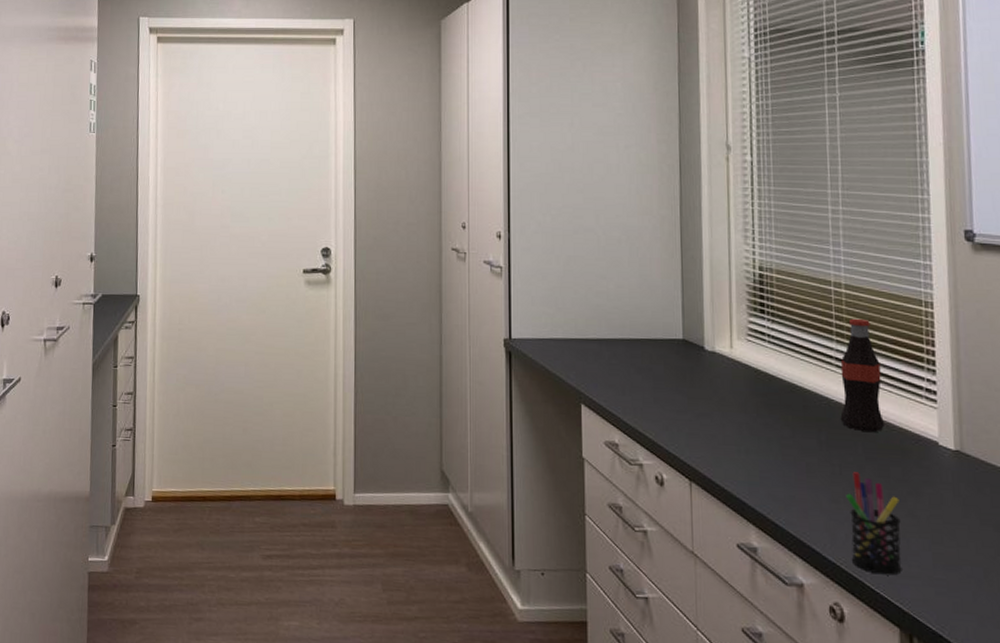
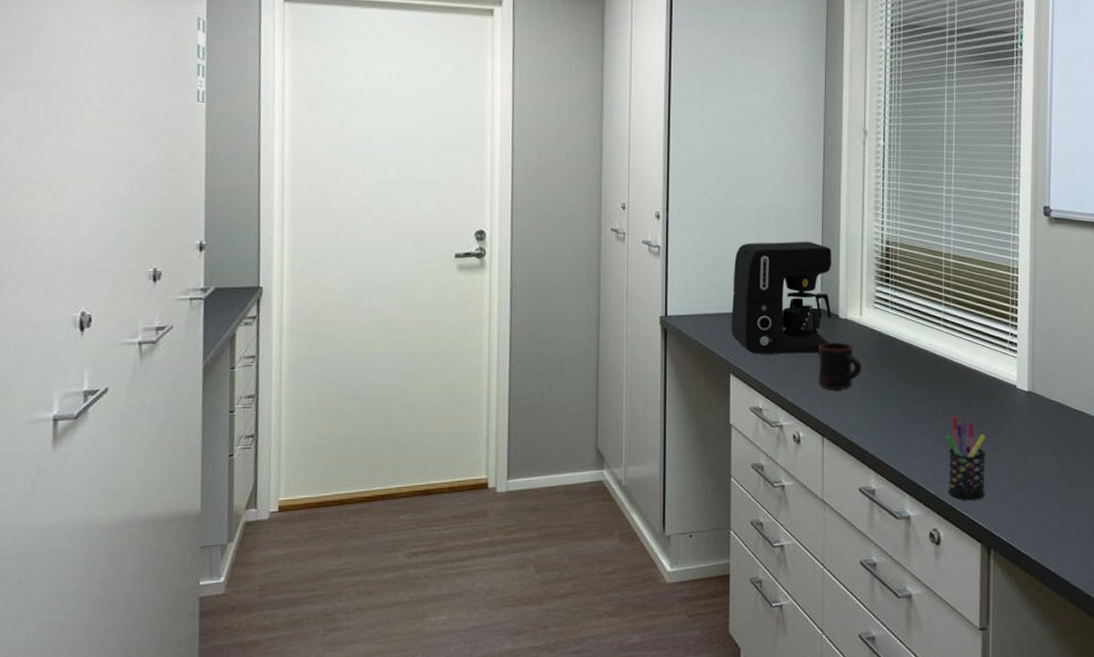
coffee maker: none [580,264,695,388] -> present [731,241,831,354]
mug: none [682,376,735,430] -> present [818,342,862,389]
bottle: present [840,318,886,432] -> none [945,284,978,381]

